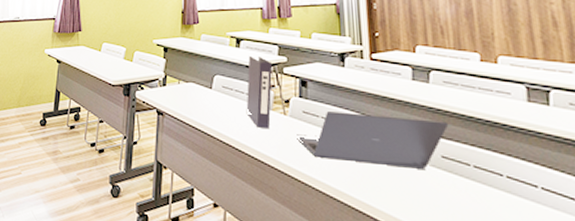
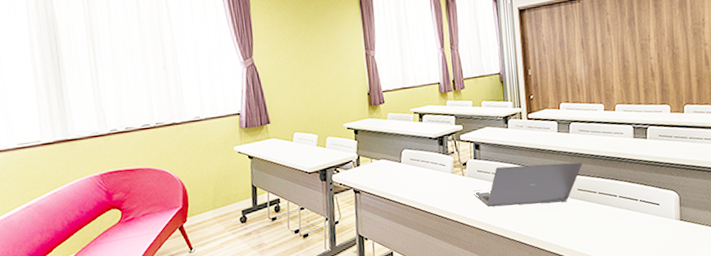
binder: present [246,55,273,128] -> none [430,128,452,190]

